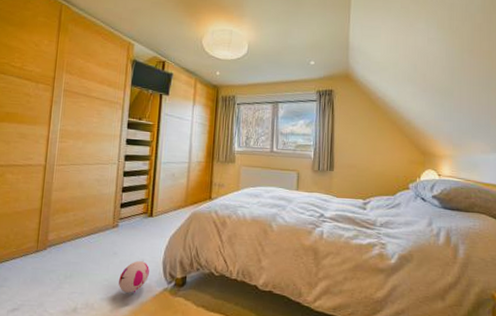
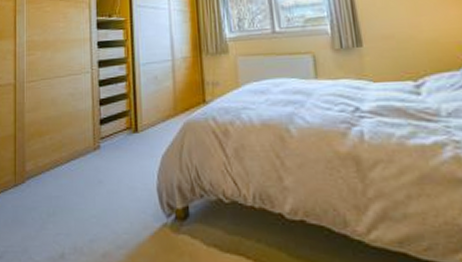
plush toy: present [119,260,150,293] -> none [108,188,143,232]

